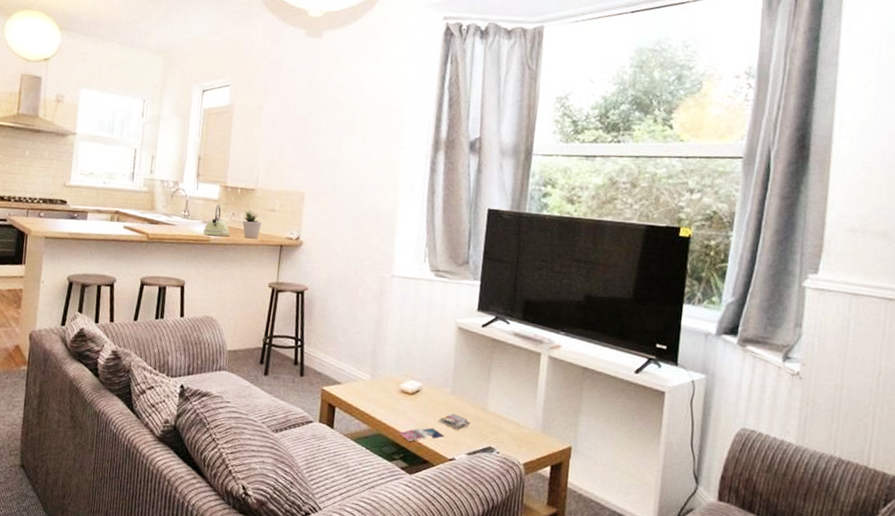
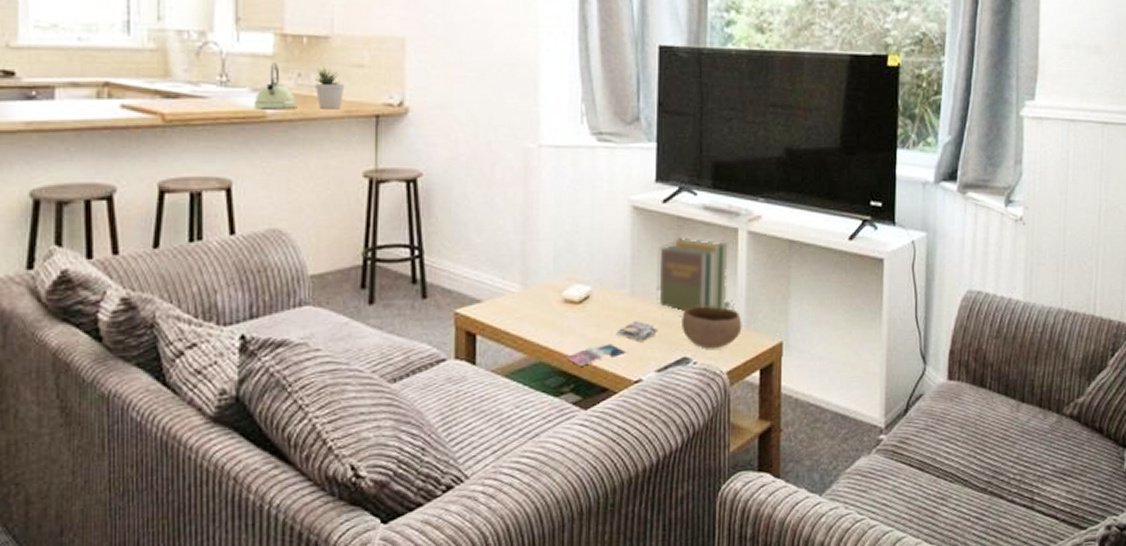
books: none [474,355,532,416] -> present [660,238,733,317]
bowl: none [489,408,539,444] -> present [682,306,742,349]

